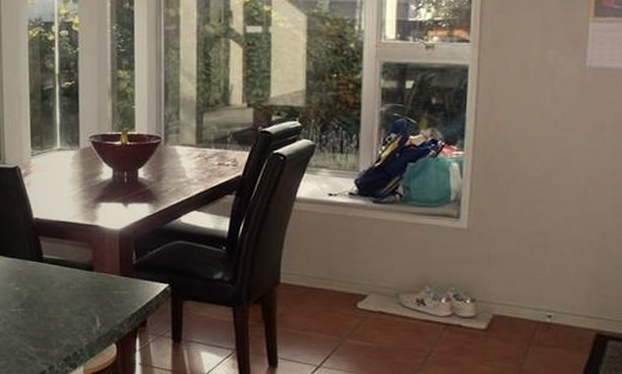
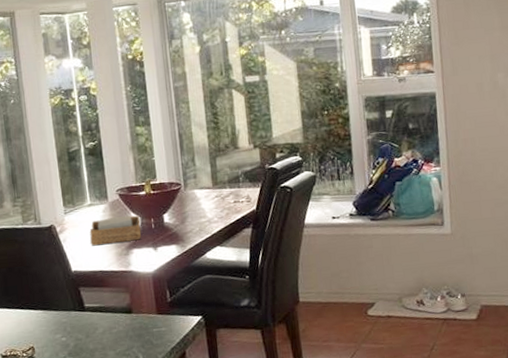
napkin holder: none [56,166,112,194] -> present [89,215,142,246]

